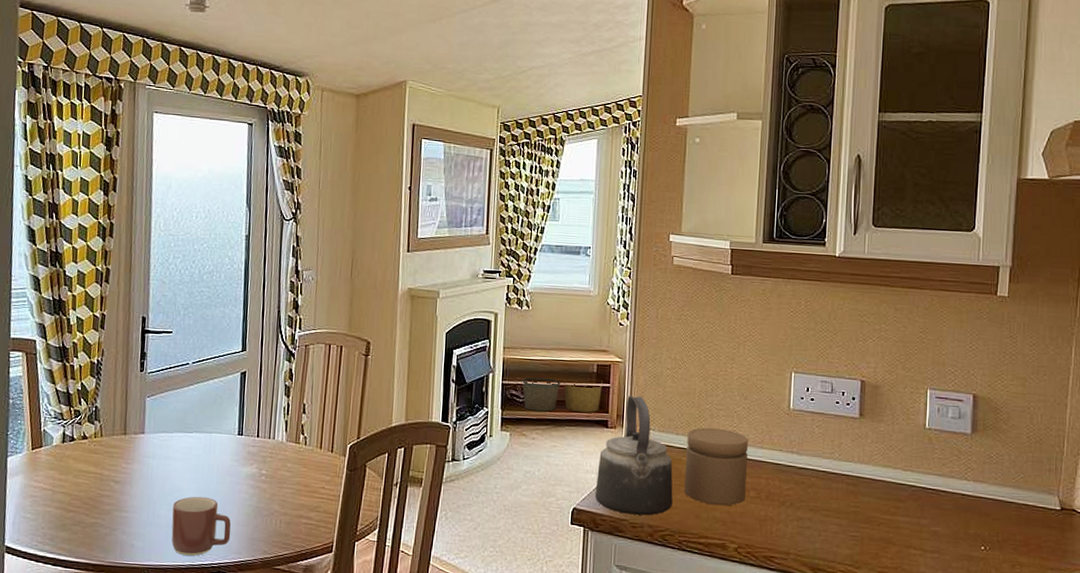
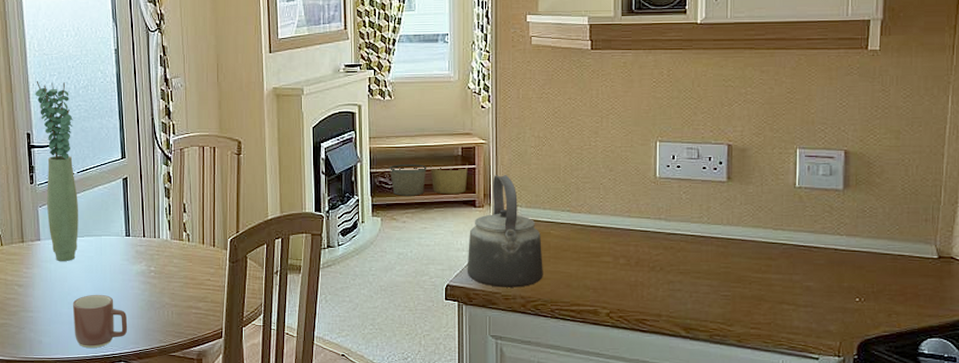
vase: none [155,261,194,458] -> present [35,80,79,261]
jar: present [684,427,748,506] -> none [554,200,615,274]

